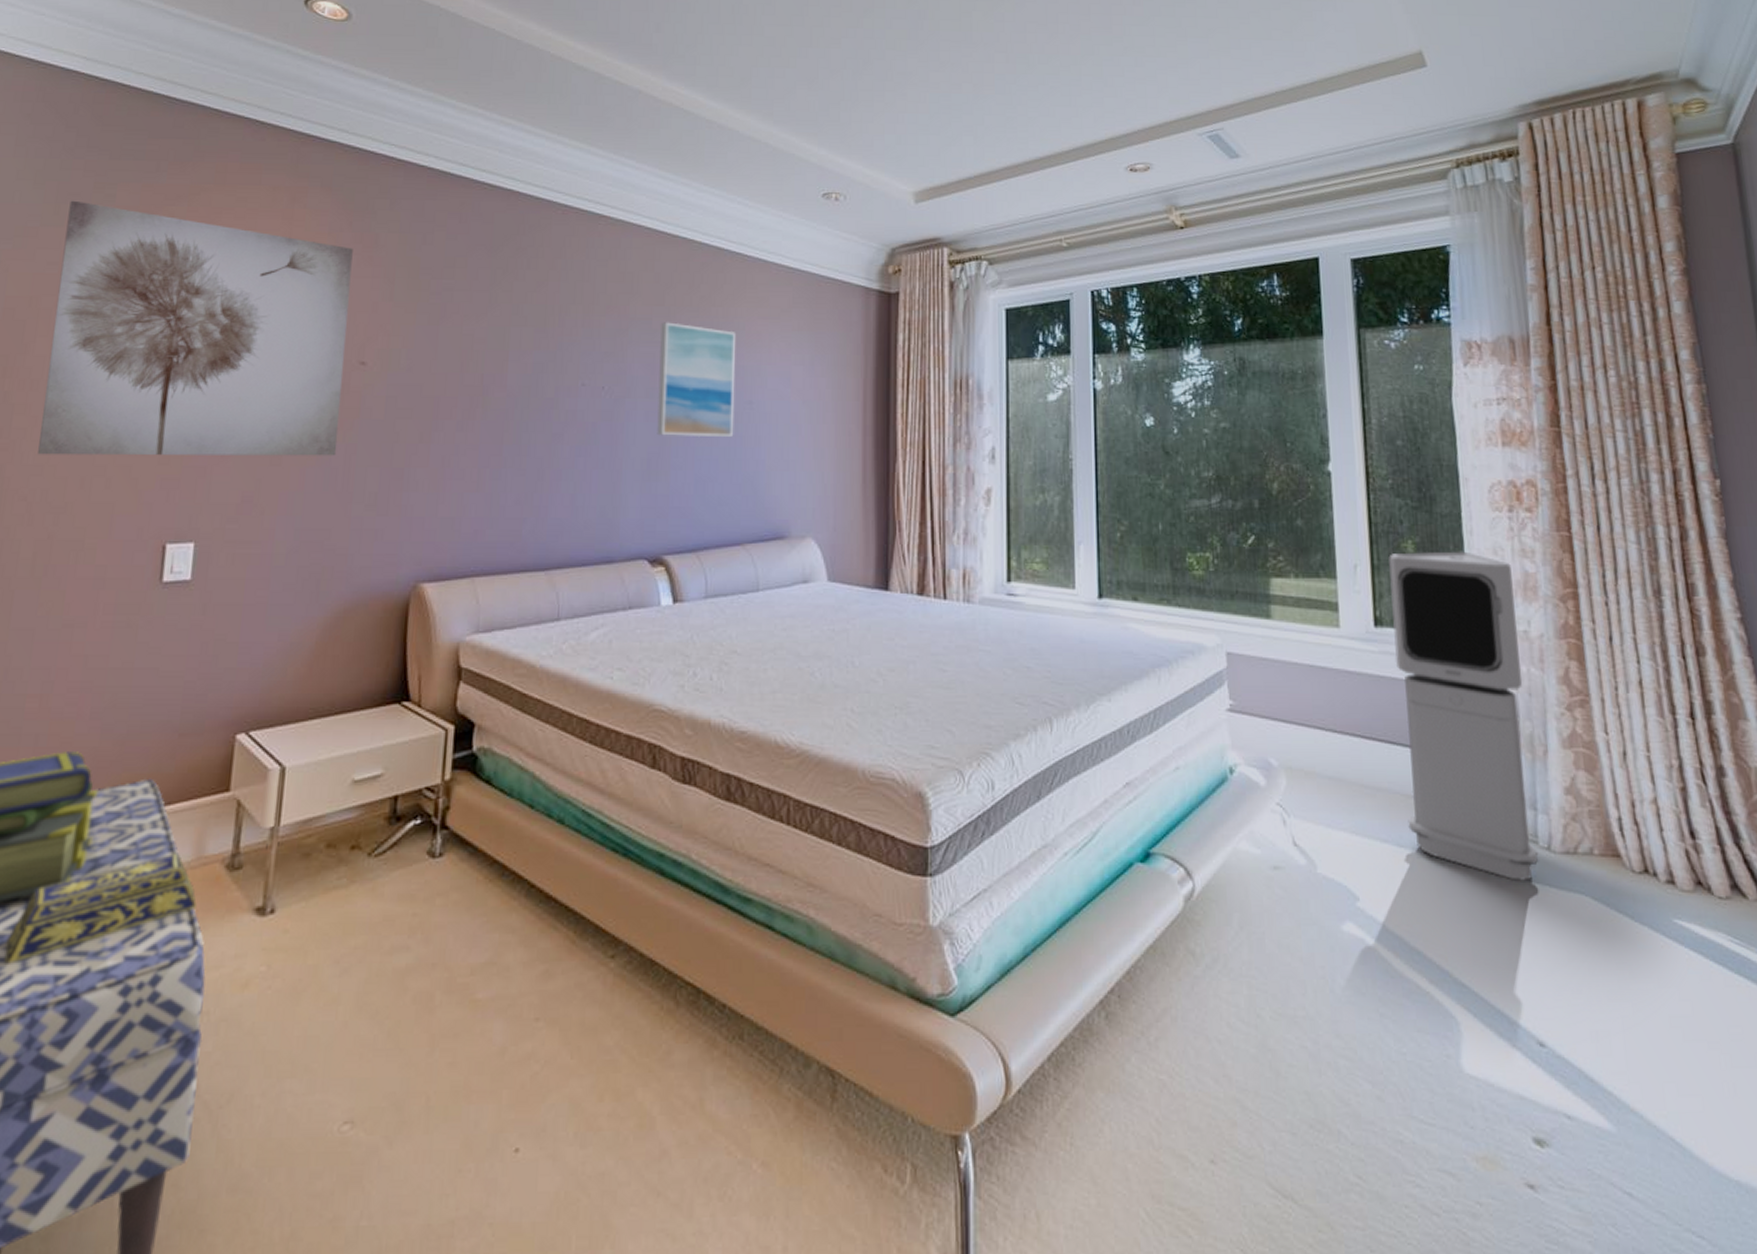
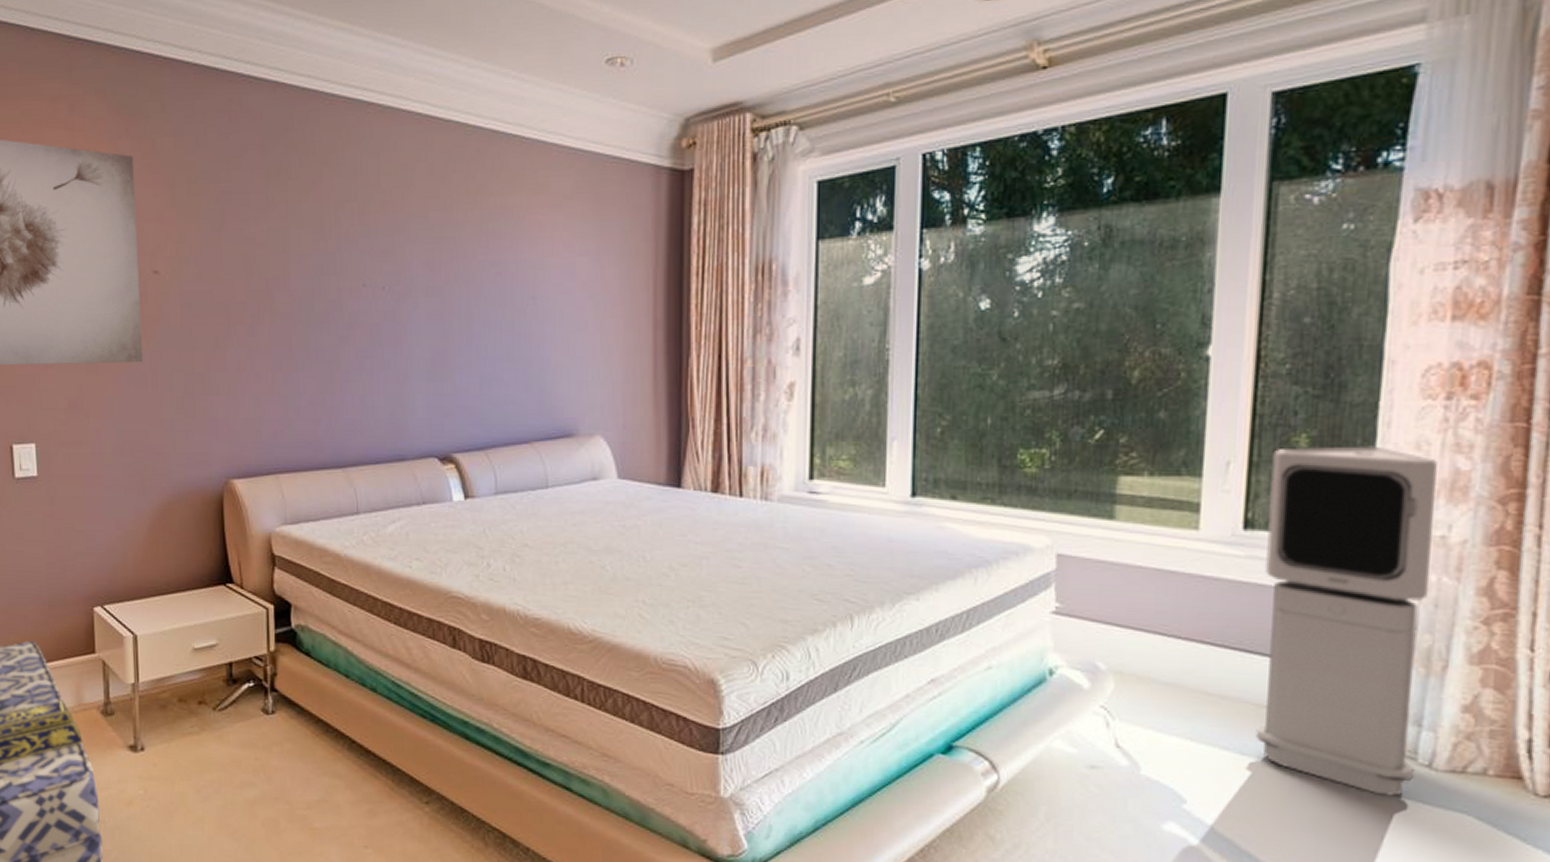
wall art: present [657,322,736,438] -> none [438,216,518,336]

